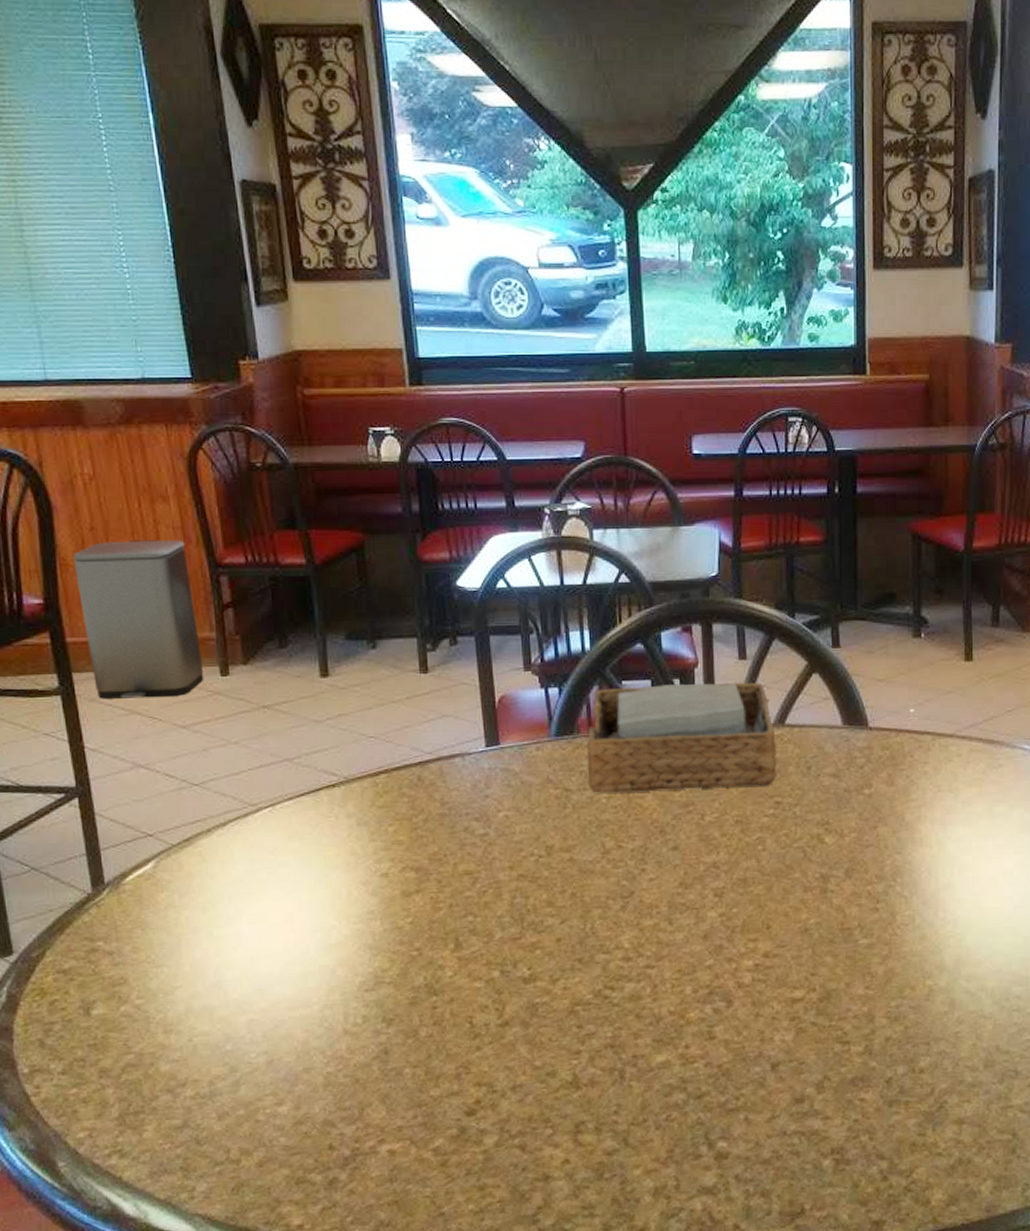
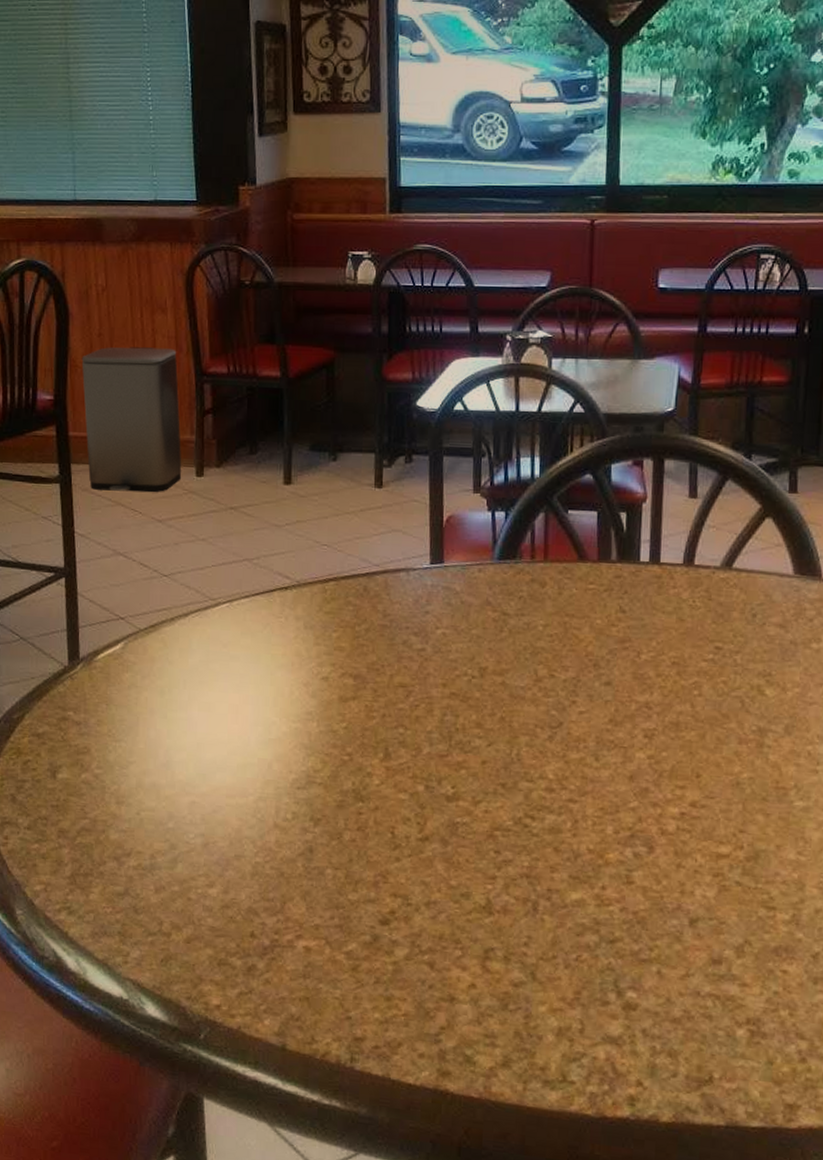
napkin holder: present [588,682,776,793] -> none [526,517,722,629]

